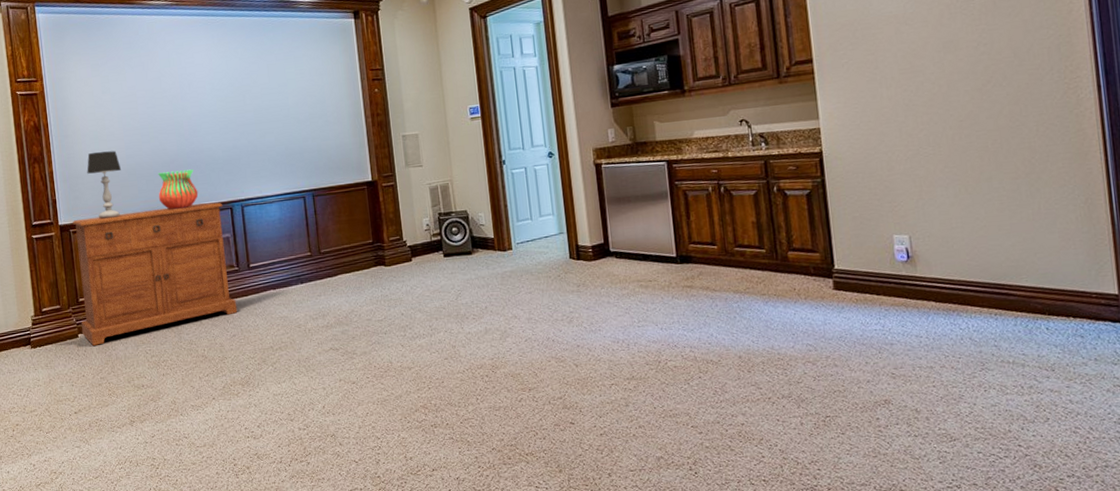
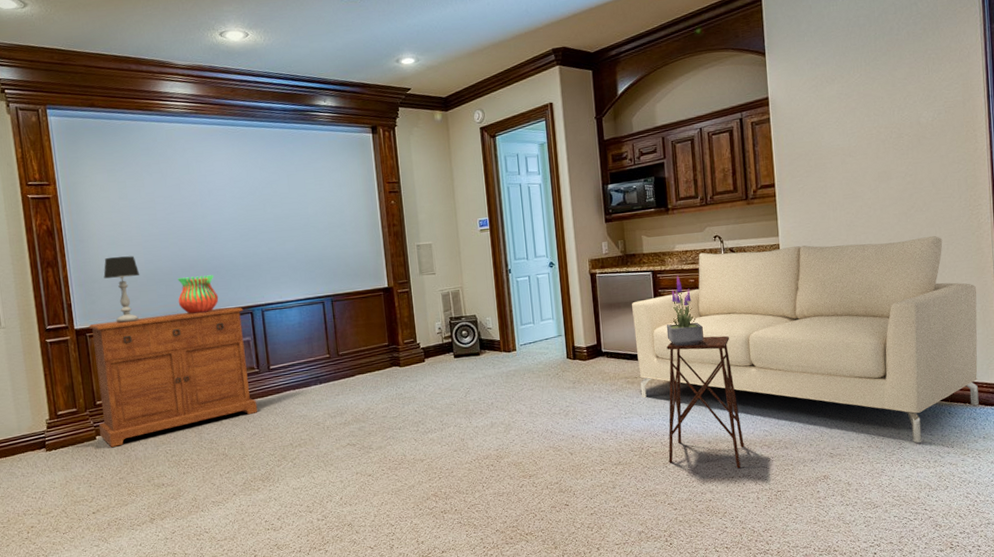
sofa: none [644,115,1087,365] -> present [632,236,979,444]
potted plant: none [684,166,730,246] -> present [666,276,704,346]
side table: none [686,233,783,388] -> present [667,335,744,469]

